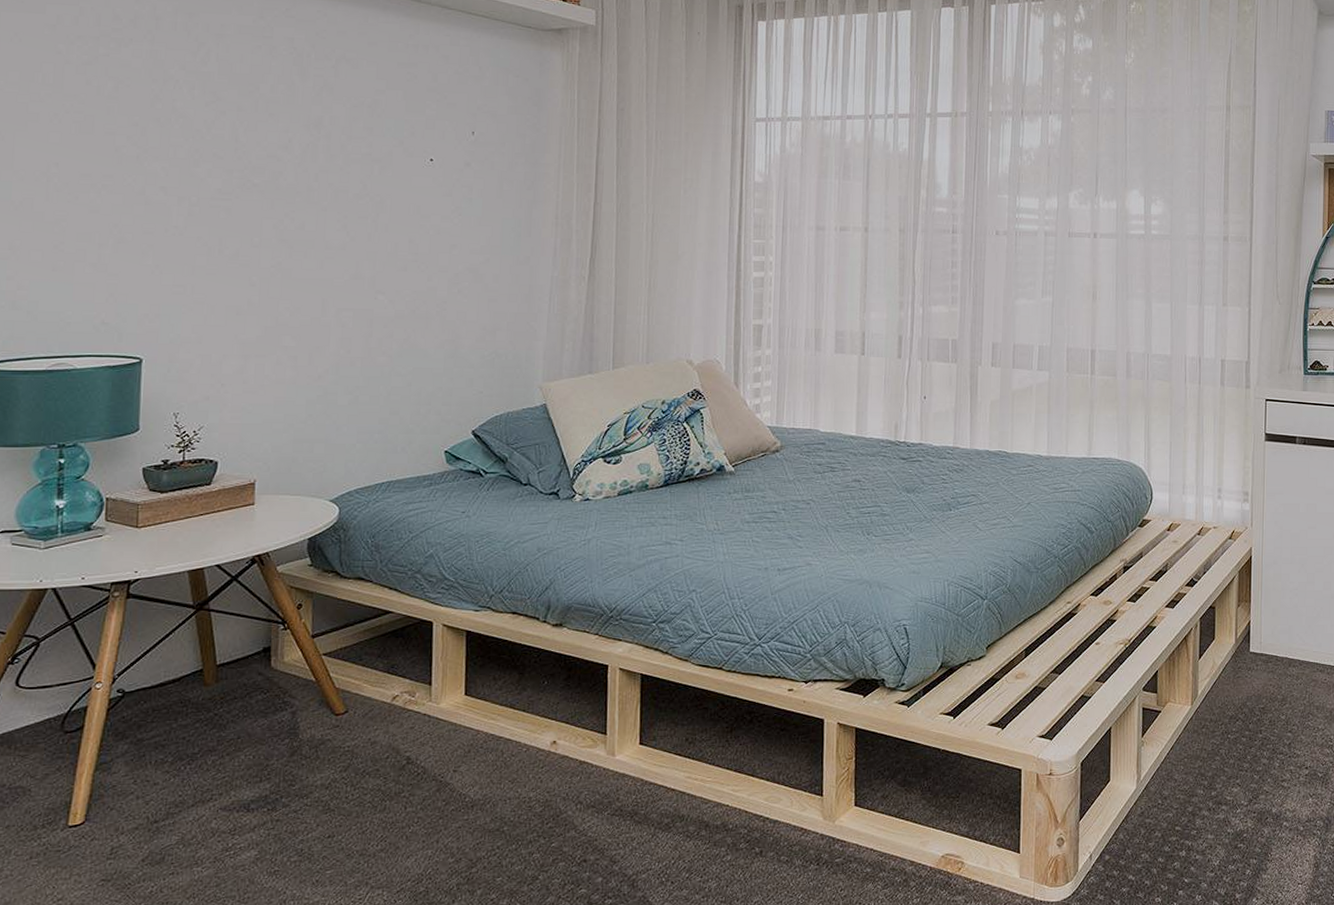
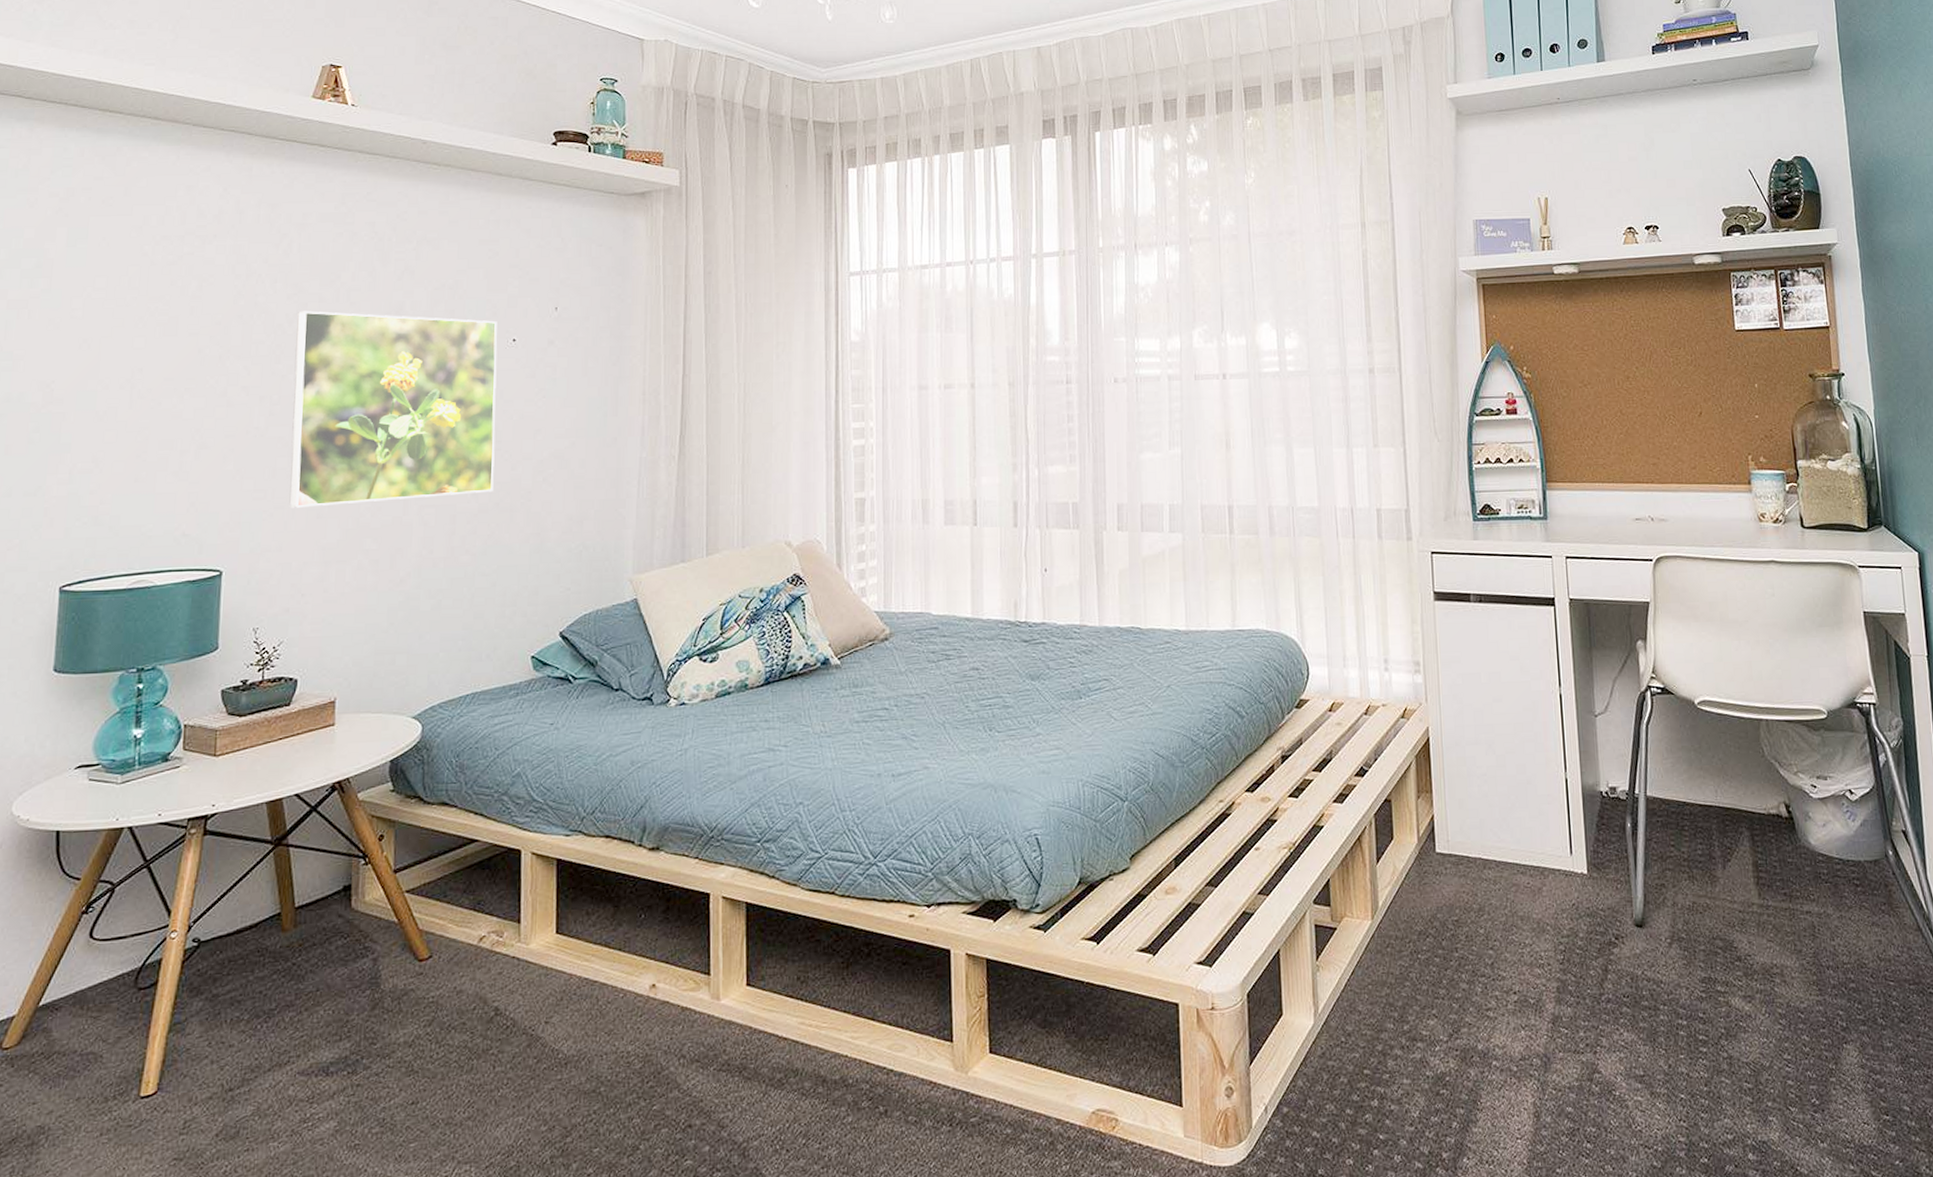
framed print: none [208,118,415,304] -> present [289,310,498,508]

